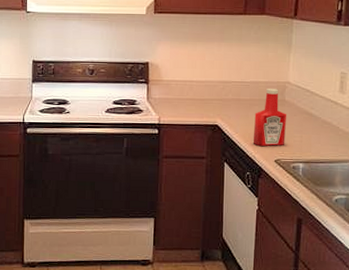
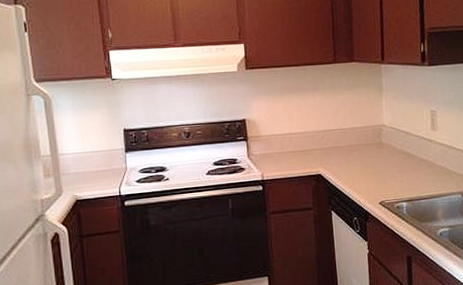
ketchup bottle: present [253,89,287,147] -> none [355,133,387,191]

